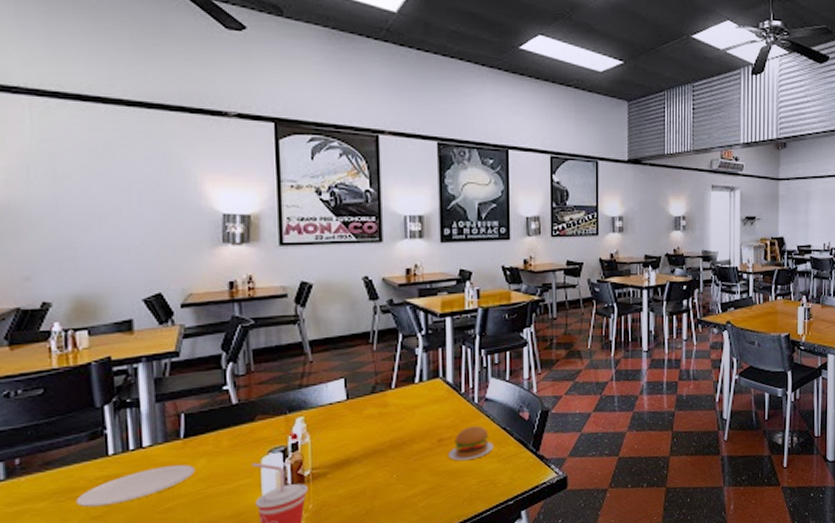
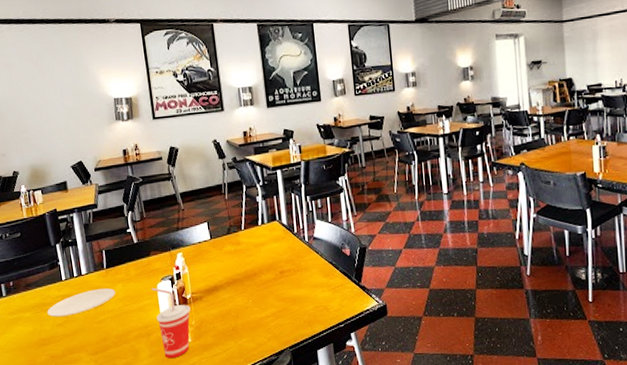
burger: present [448,425,494,461] -> none [289,260,324,290]

